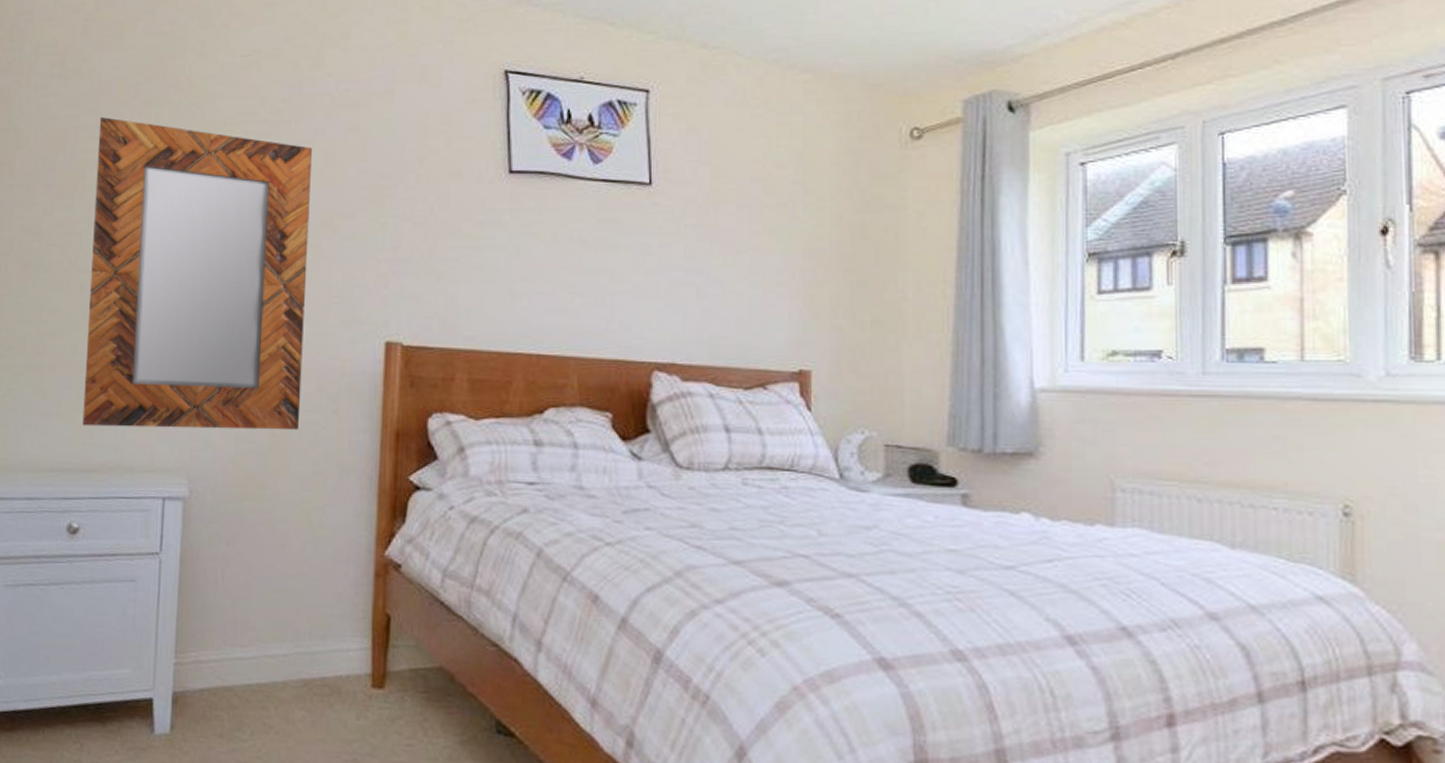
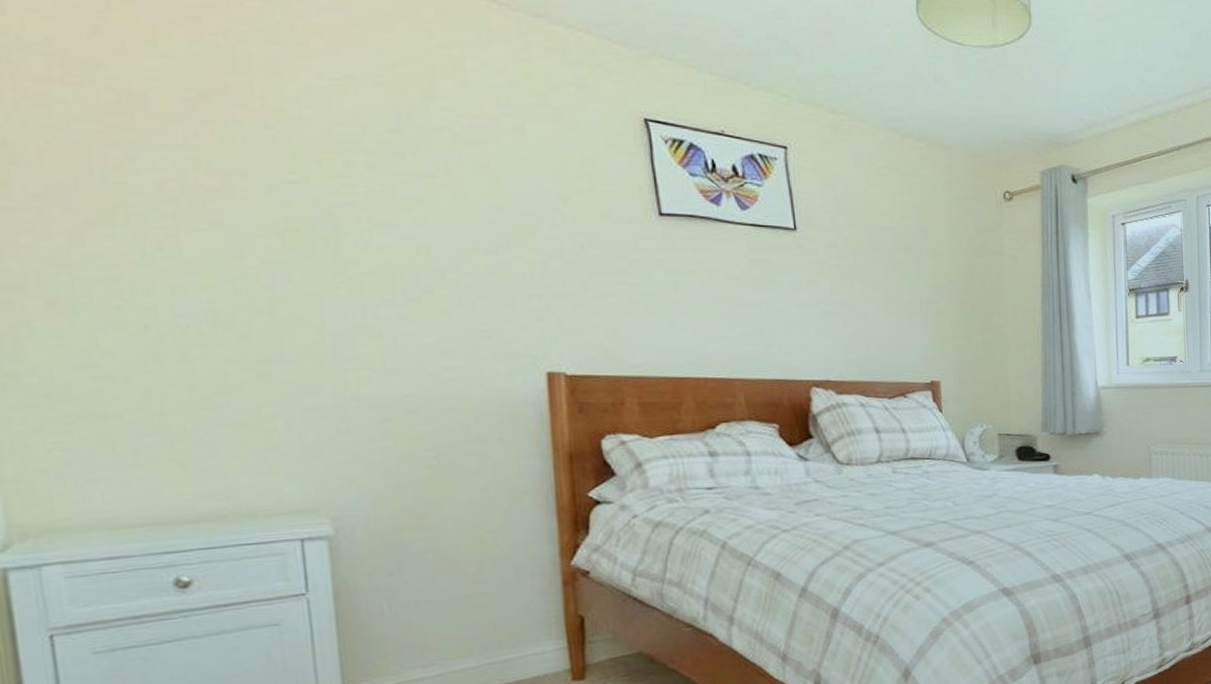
home mirror: present [82,117,313,431] -> none [136,135,459,476]

